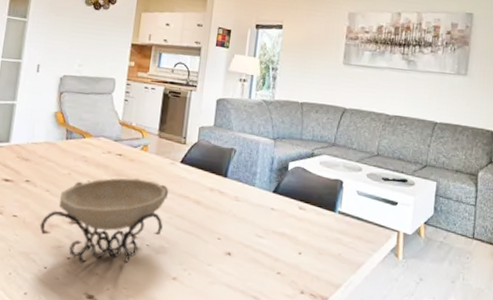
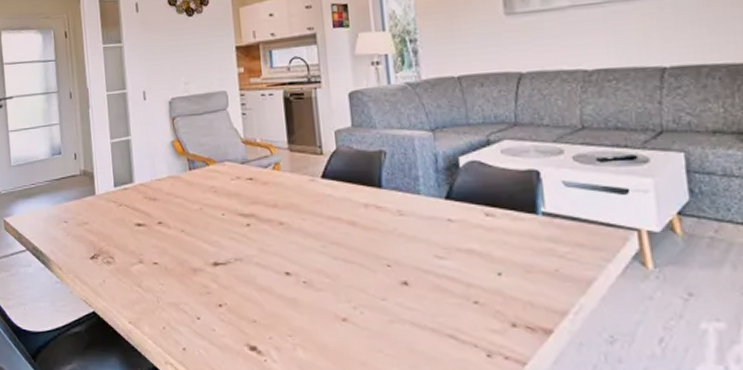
decorative bowl: present [40,178,169,264] -> none [182,204,318,311]

